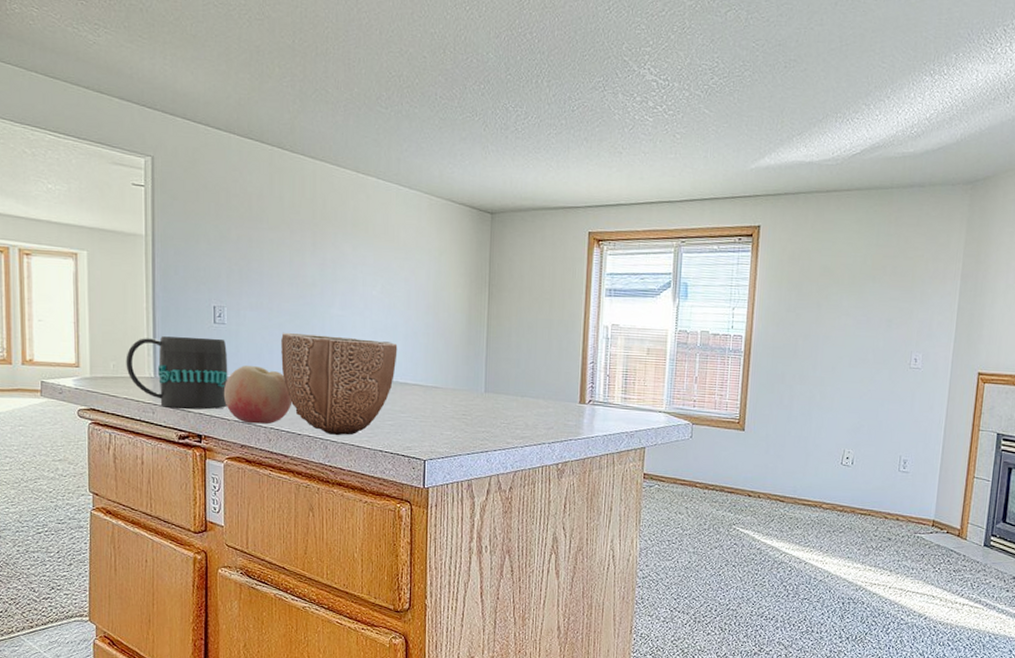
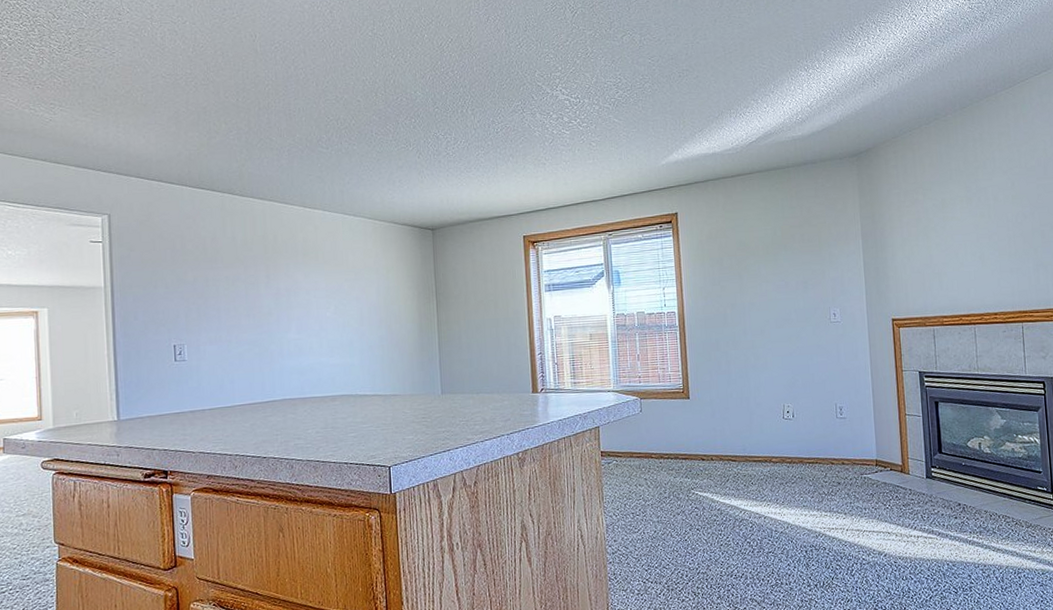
mug: present [126,336,228,410] -> none [88,375,191,449]
fruit: present [223,366,293,425] -> none [187,397,256,454]
decorative bowl: present [281,332,398,436] -> none [241,358,355,455]

